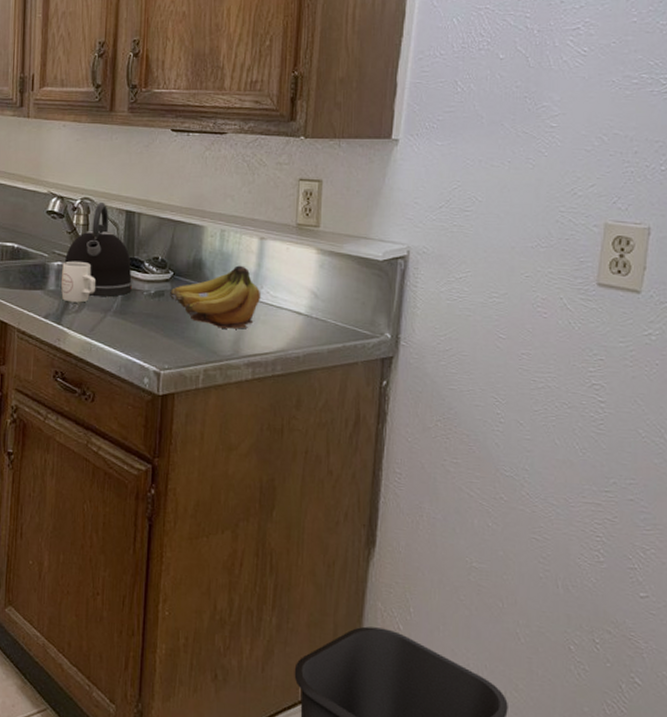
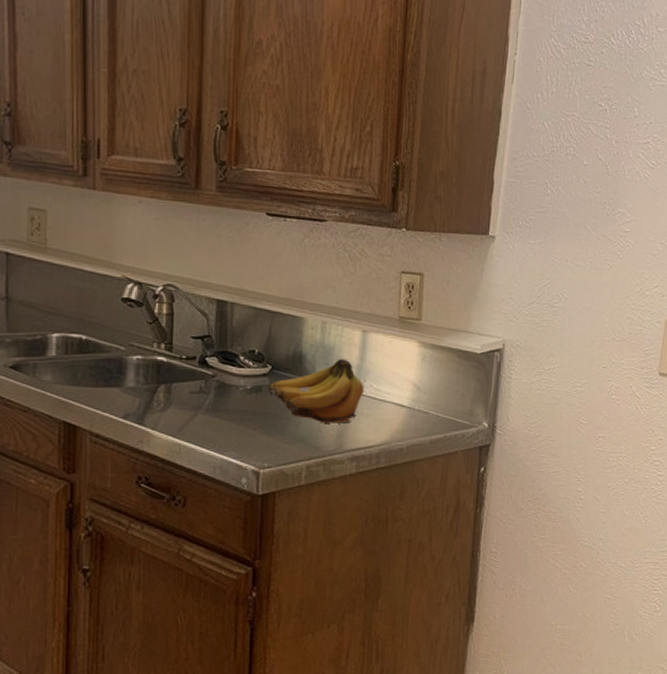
mug: present [60,261,96,303] -> none [141,354,185,401]
kettle: present [61,203,133,296] -> none [141,290,227,393]

